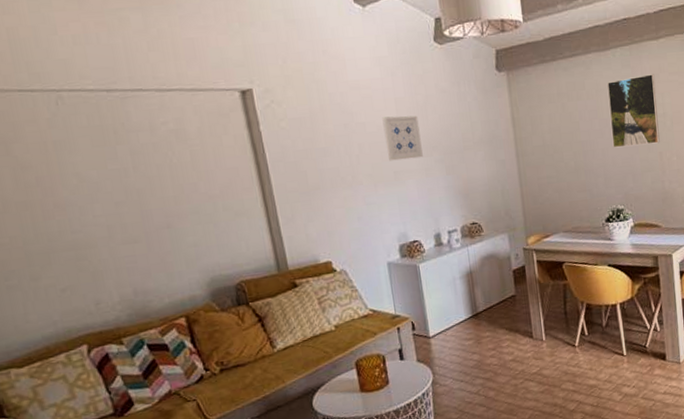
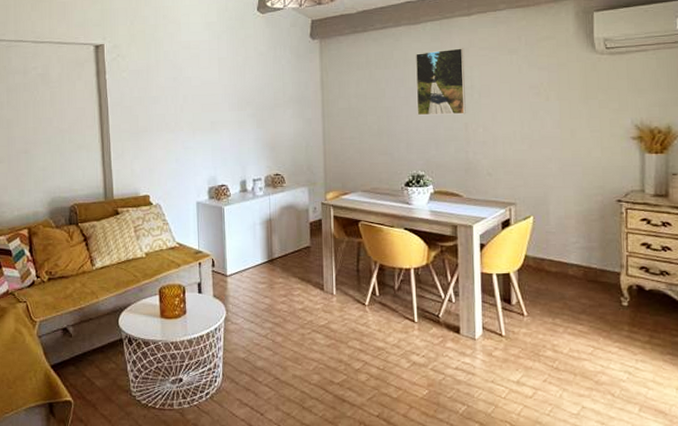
wall art: present [382,115,423,161] -> none [206,73,238,112]

